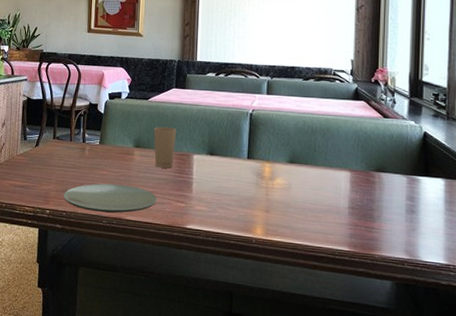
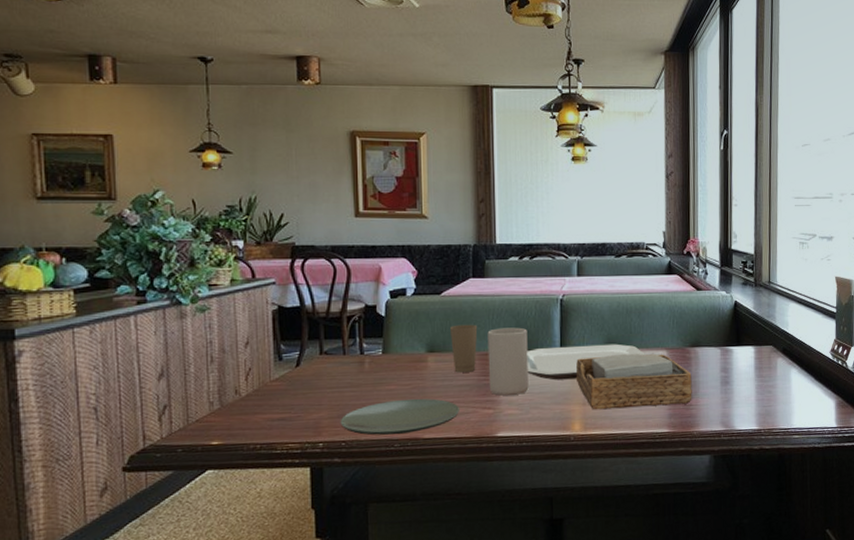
cup: none [183,133,219,194] -> present [487,327,529,397]
plate: none [217,155,328,187] -> present [527,343,645,381]
napkin holder: none [260,168,375,227] -> present [575,353,692,410]

